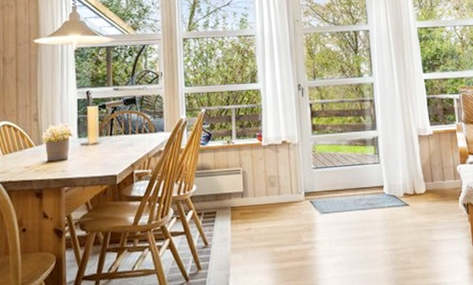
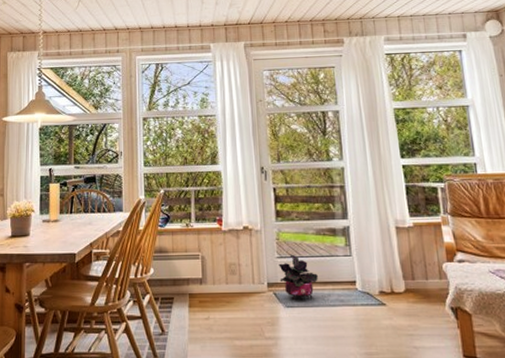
potted plant: none [315,164,350,206] -> present [279,254,318,300]

